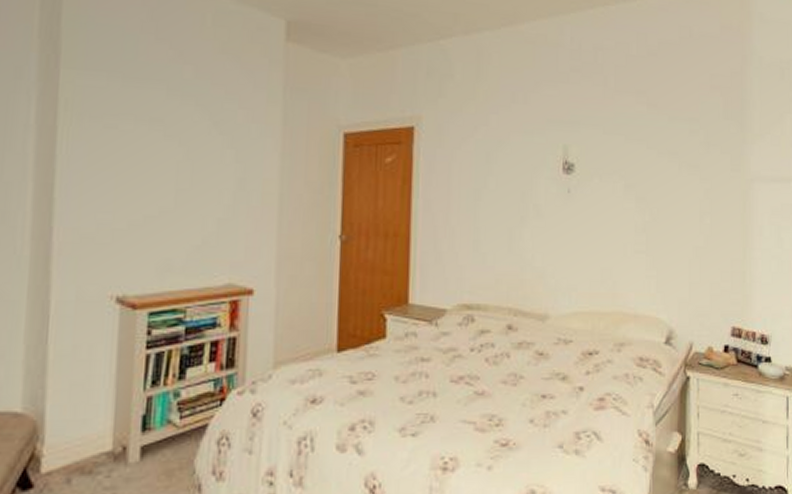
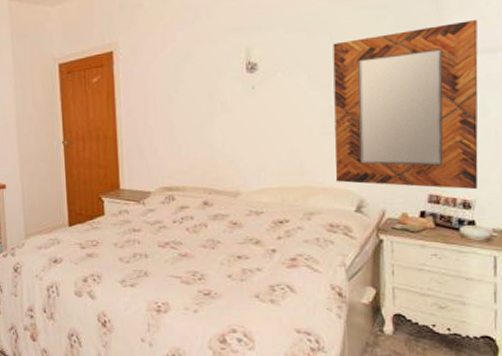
home mirror: none [647,147,775,324] -> present [333,20,478,190]

